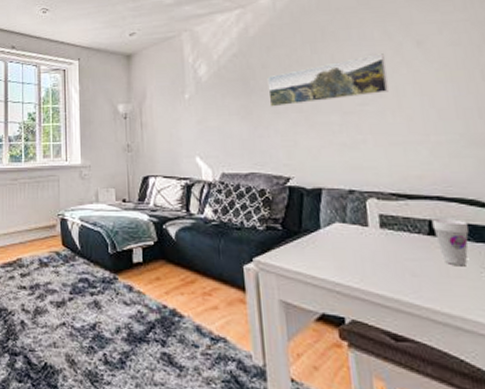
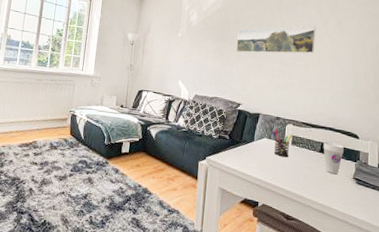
pen holder: none [345,207,380,248] -> present [271,129,293,158]

